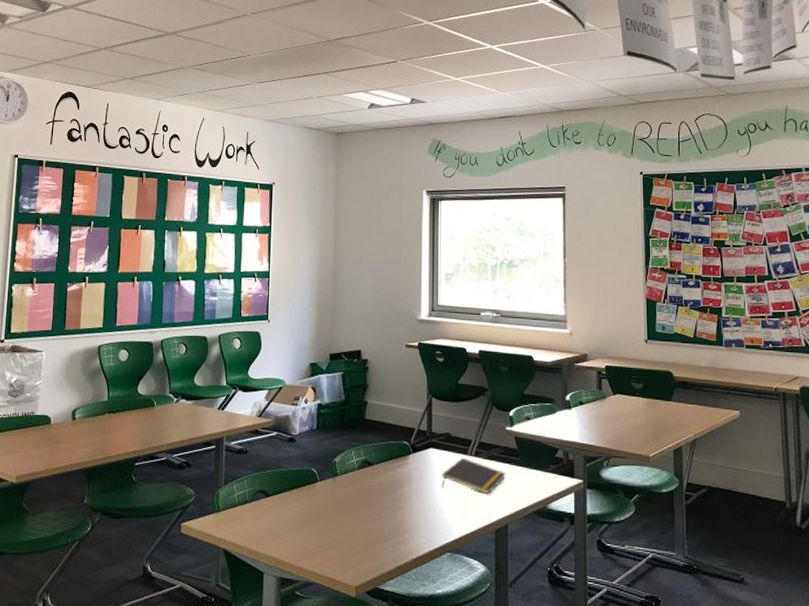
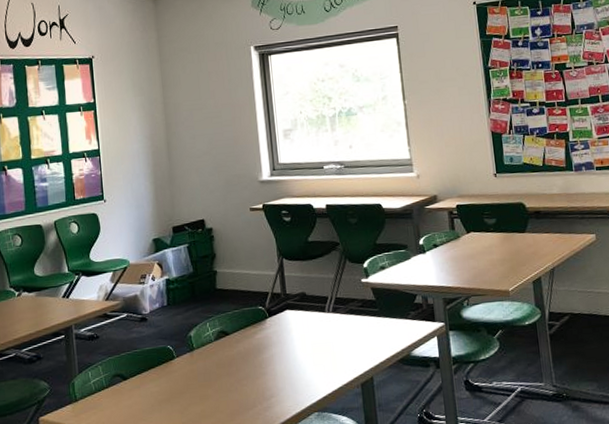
notepad: present [441,457,506,495] -> none [300,315,366,350]

